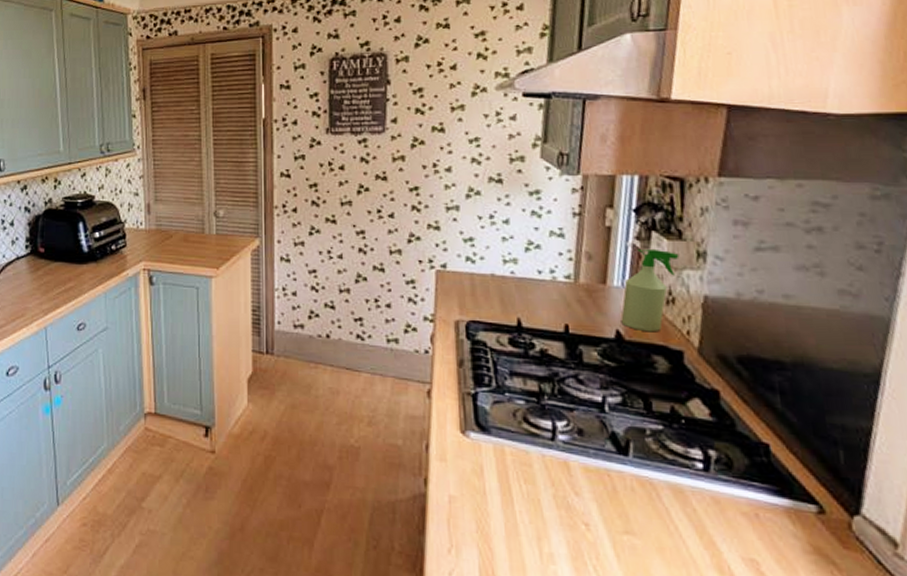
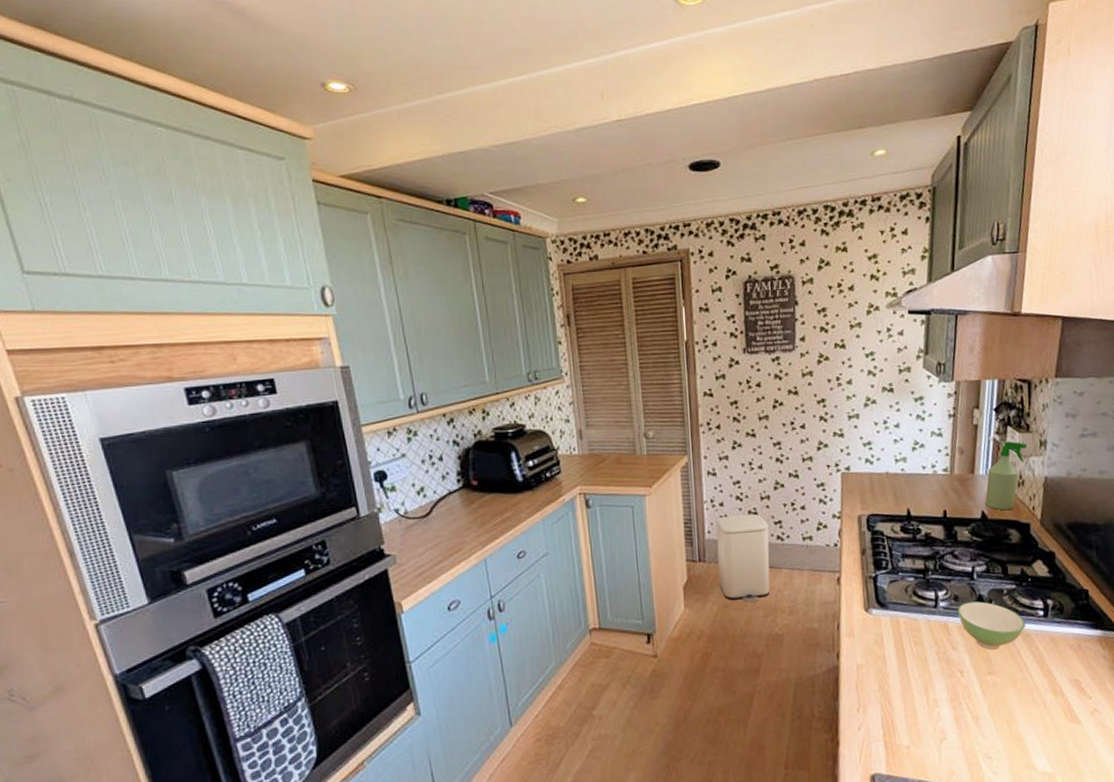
pedal bin: none [287,306,348,406] -> present [716,514,771,603]
bowl: none [581,439,678,504] -> present [957,601,1026,650]

